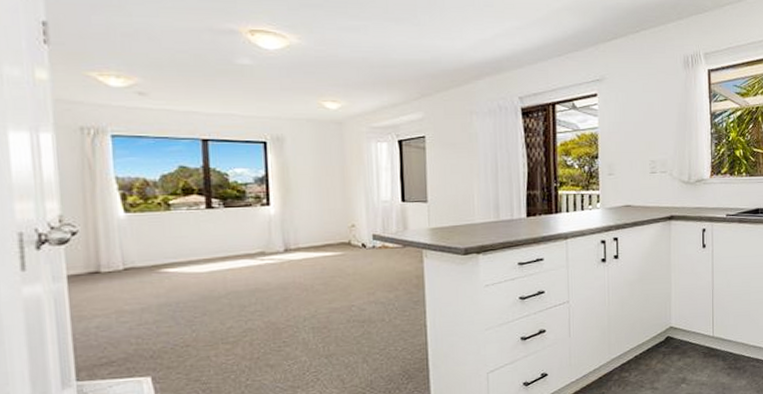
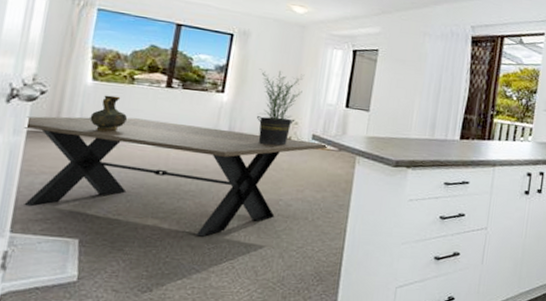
dining table: none [62,242,392,355] -> present [23,116,329,237]
ceramic jug: none [132,225,173,264] -> present [90,95,128,132]
potted plant: none [302,173,353,253] -> present [257,68,305,146]

